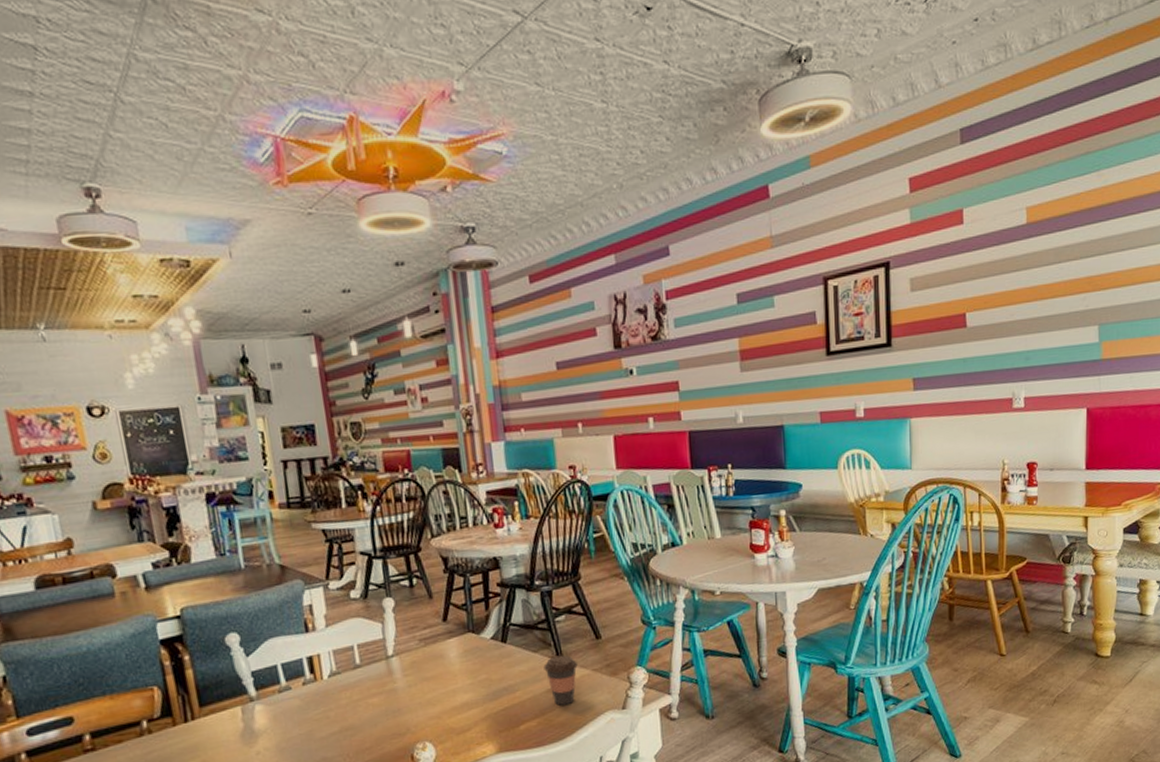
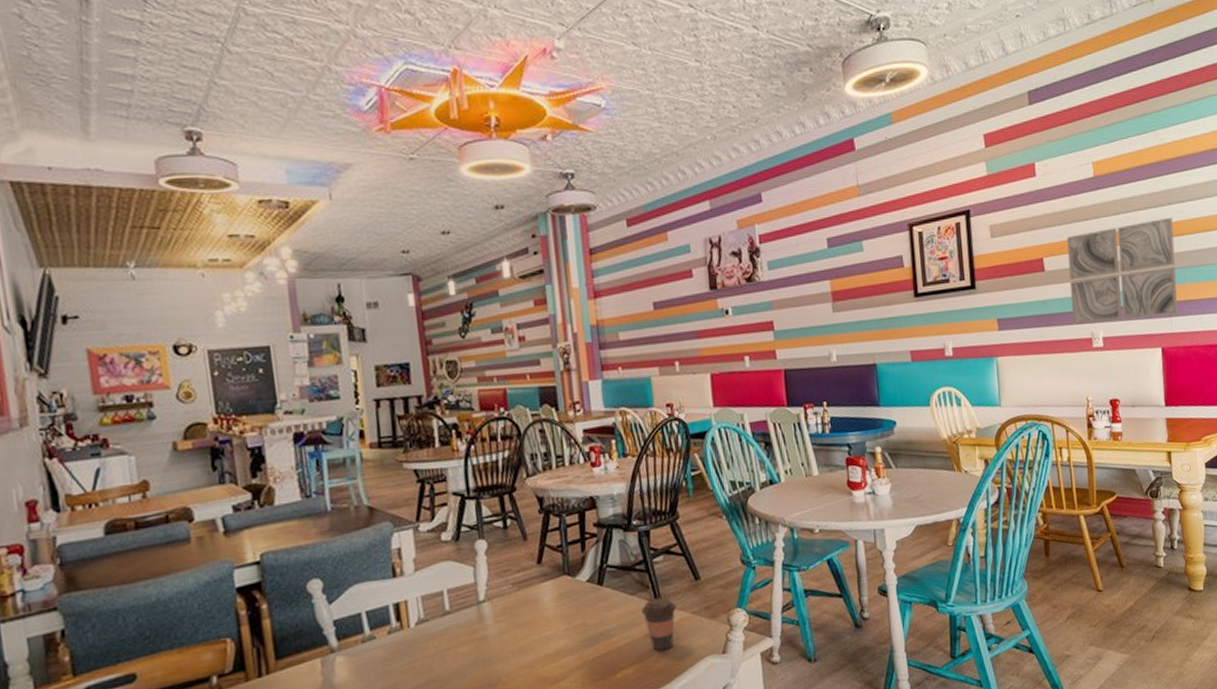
wall art: none [992,267,1110,383] -> present [1066,217,1179,324]

